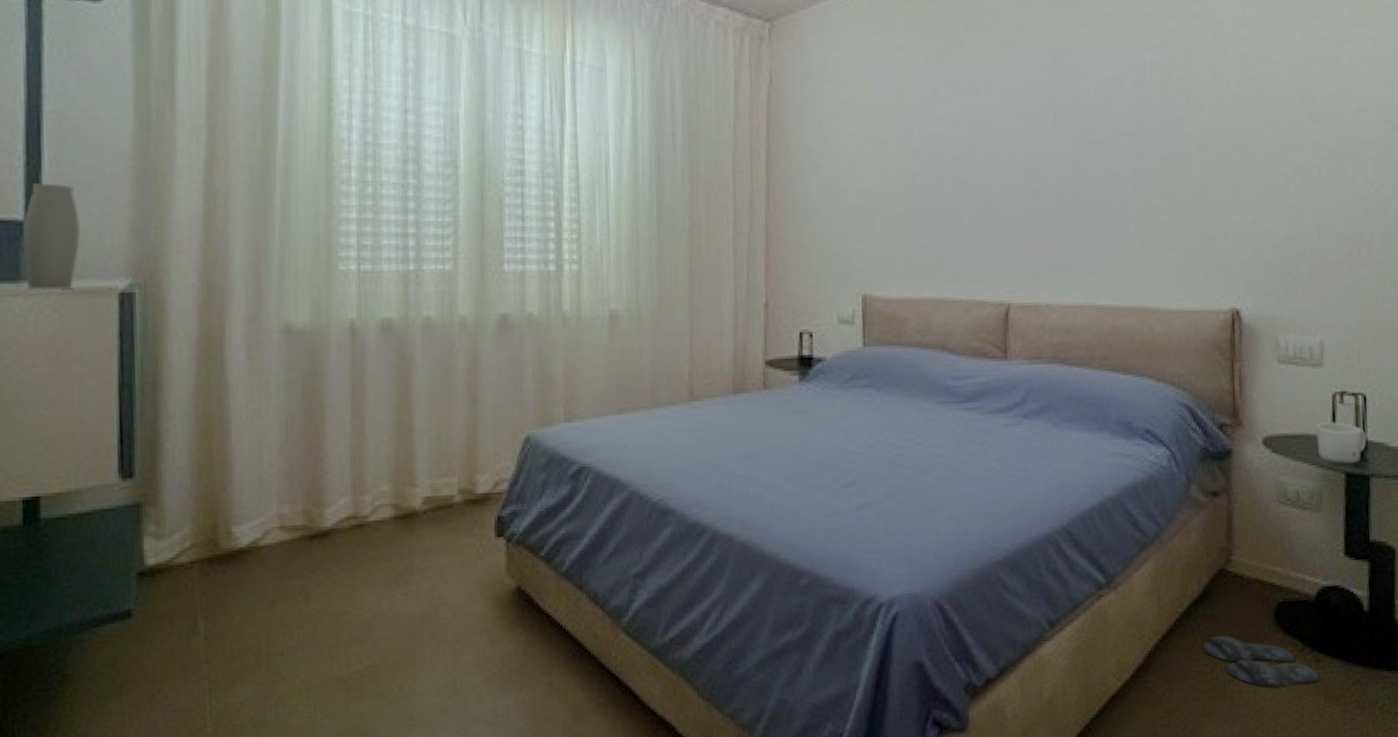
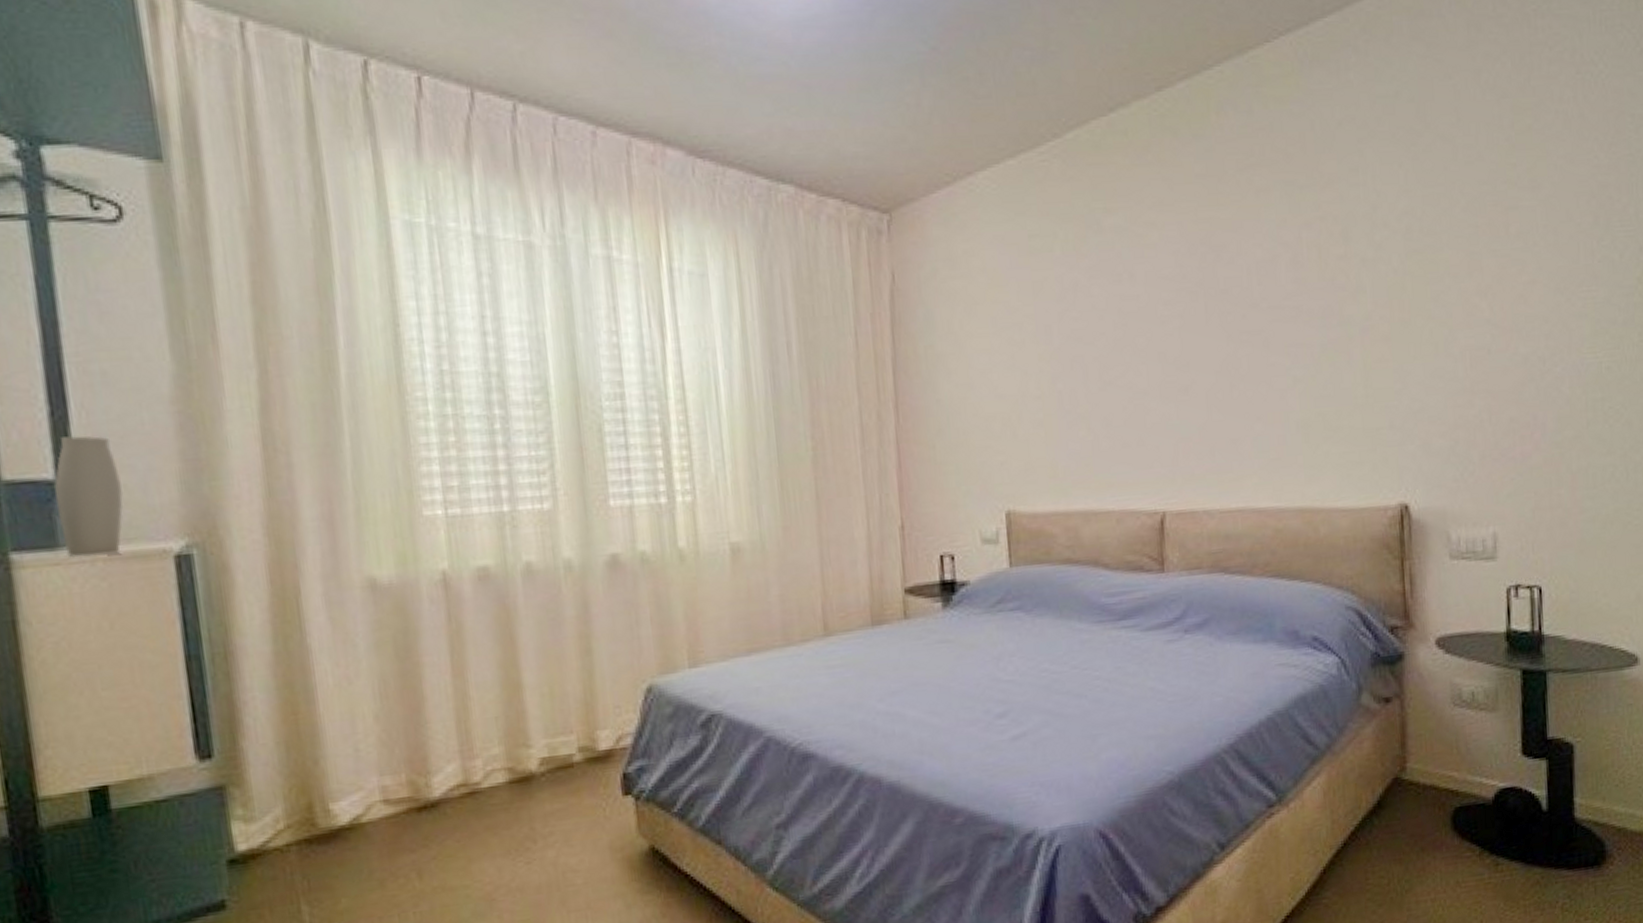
slippers: present [1202,636,1320,688] -> none [1378,845,1499,896]
mug: present [1316,422,1367,466] -> none [1491,617,1543,663]

